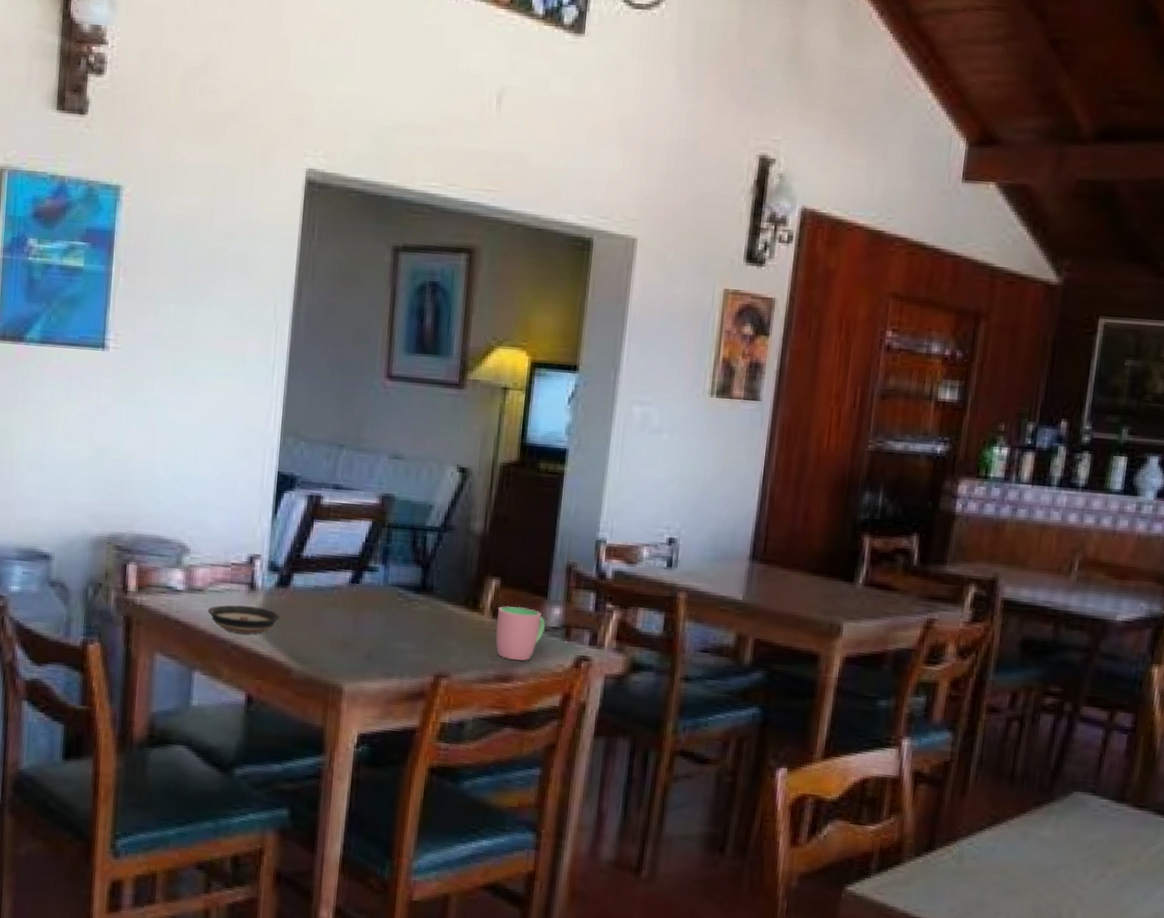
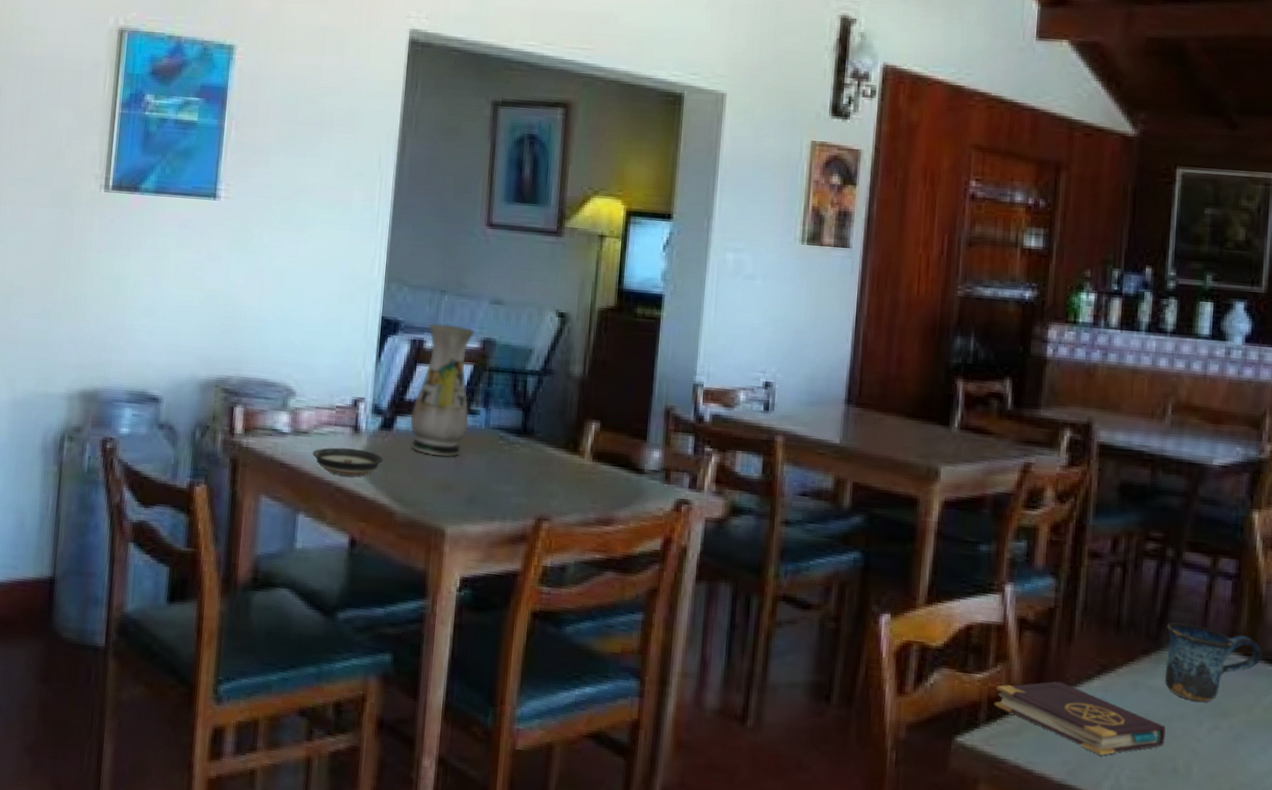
vase: none [307,479,374,615] -> present [410,323,475,457]
cup: present [495,605,545,661] -> none [596,448,645,504]
book: none [886,832,1053,903] -> present [994,681,1166,755]
mug: none [1055,775,1153,852] -> present [1165,622,1263,702]

